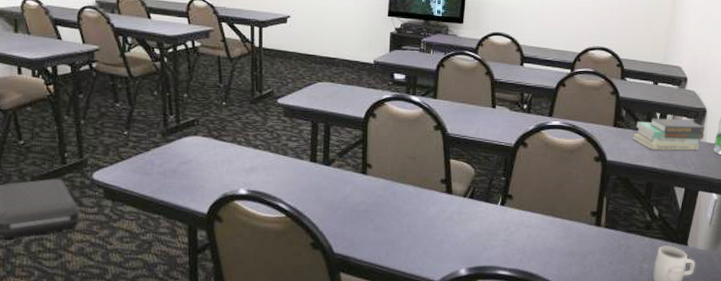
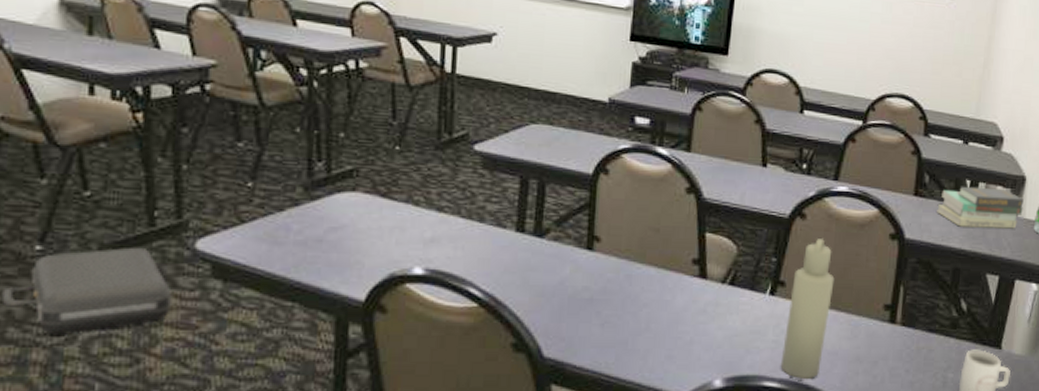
bottle: none [510,162,551,269] -> present [780,239,835,380]

